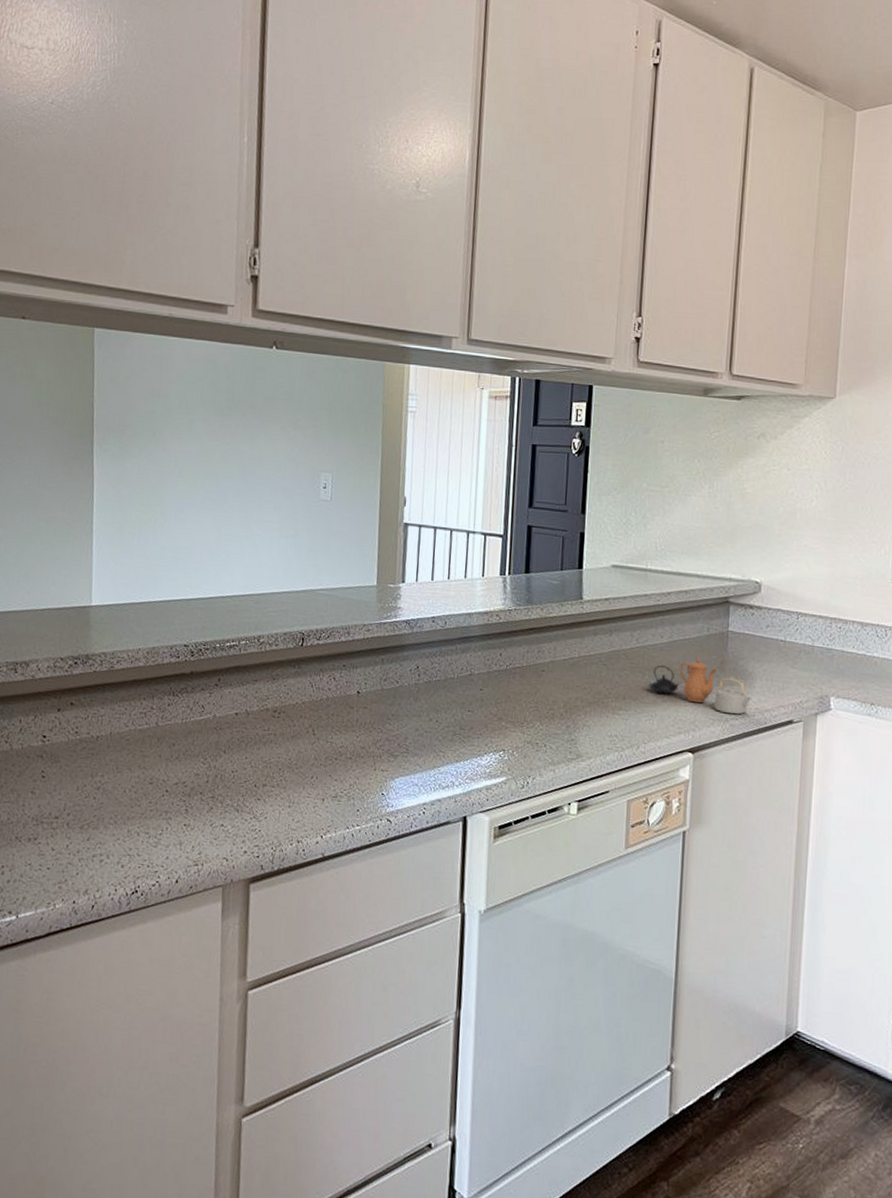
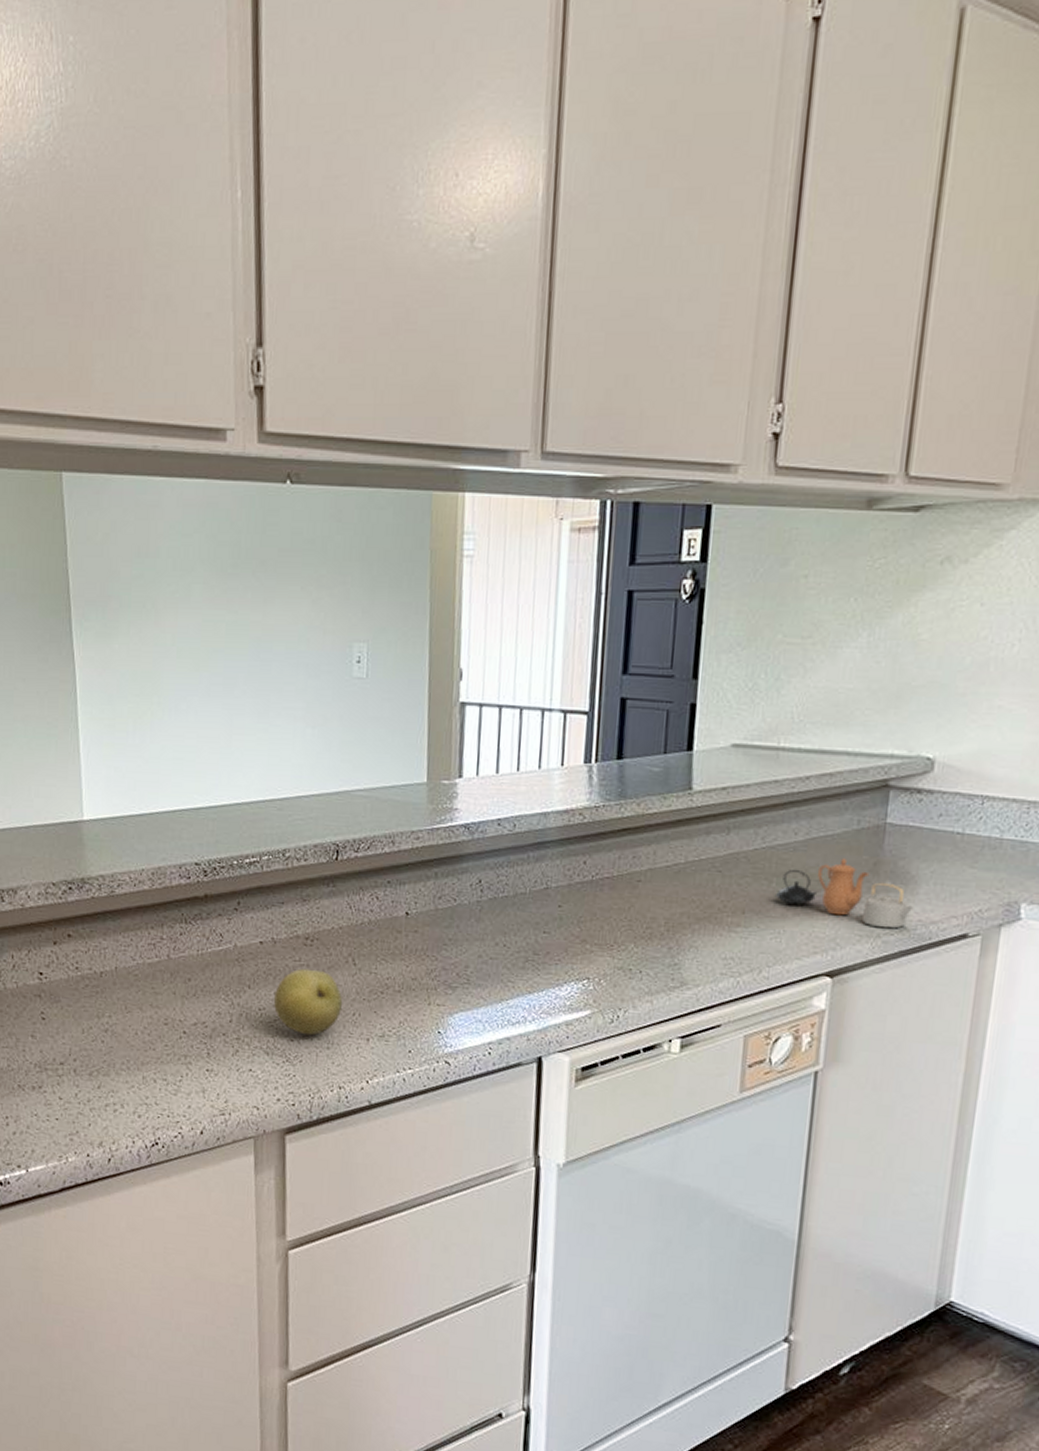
fruit: none [245,737,303,795] -> present [274,968,343,1036]

